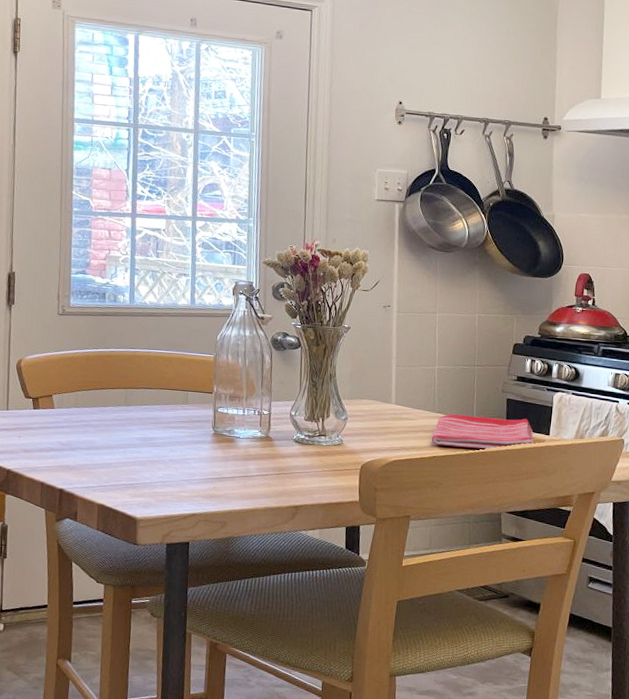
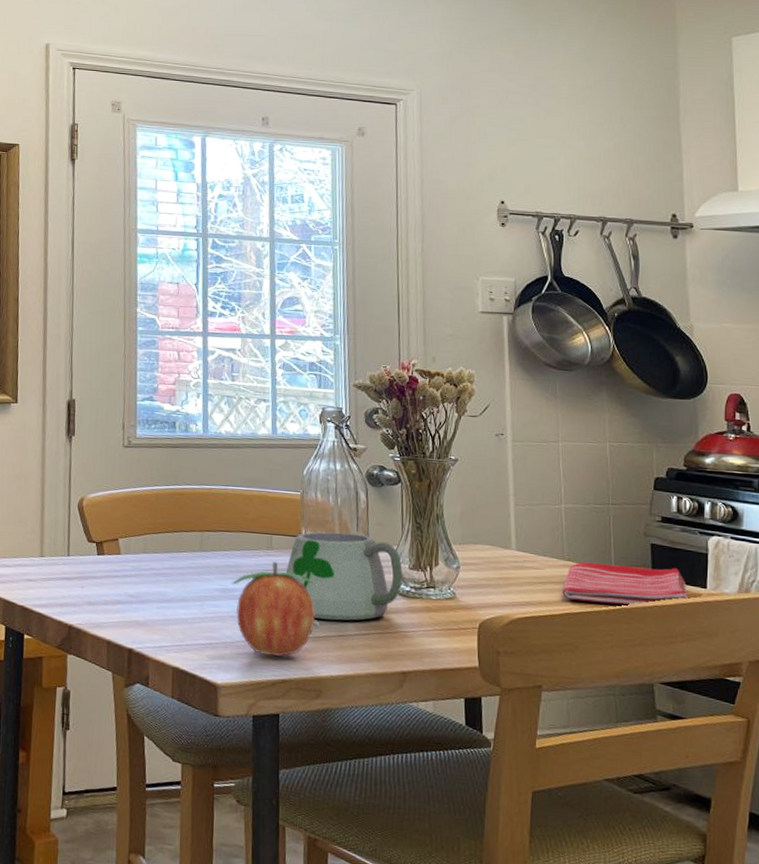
fruit: none [151,414,226,494] -> present [231,562,318,657]
mug: none [199,389,299,470] -> present [287,532,403,628]

